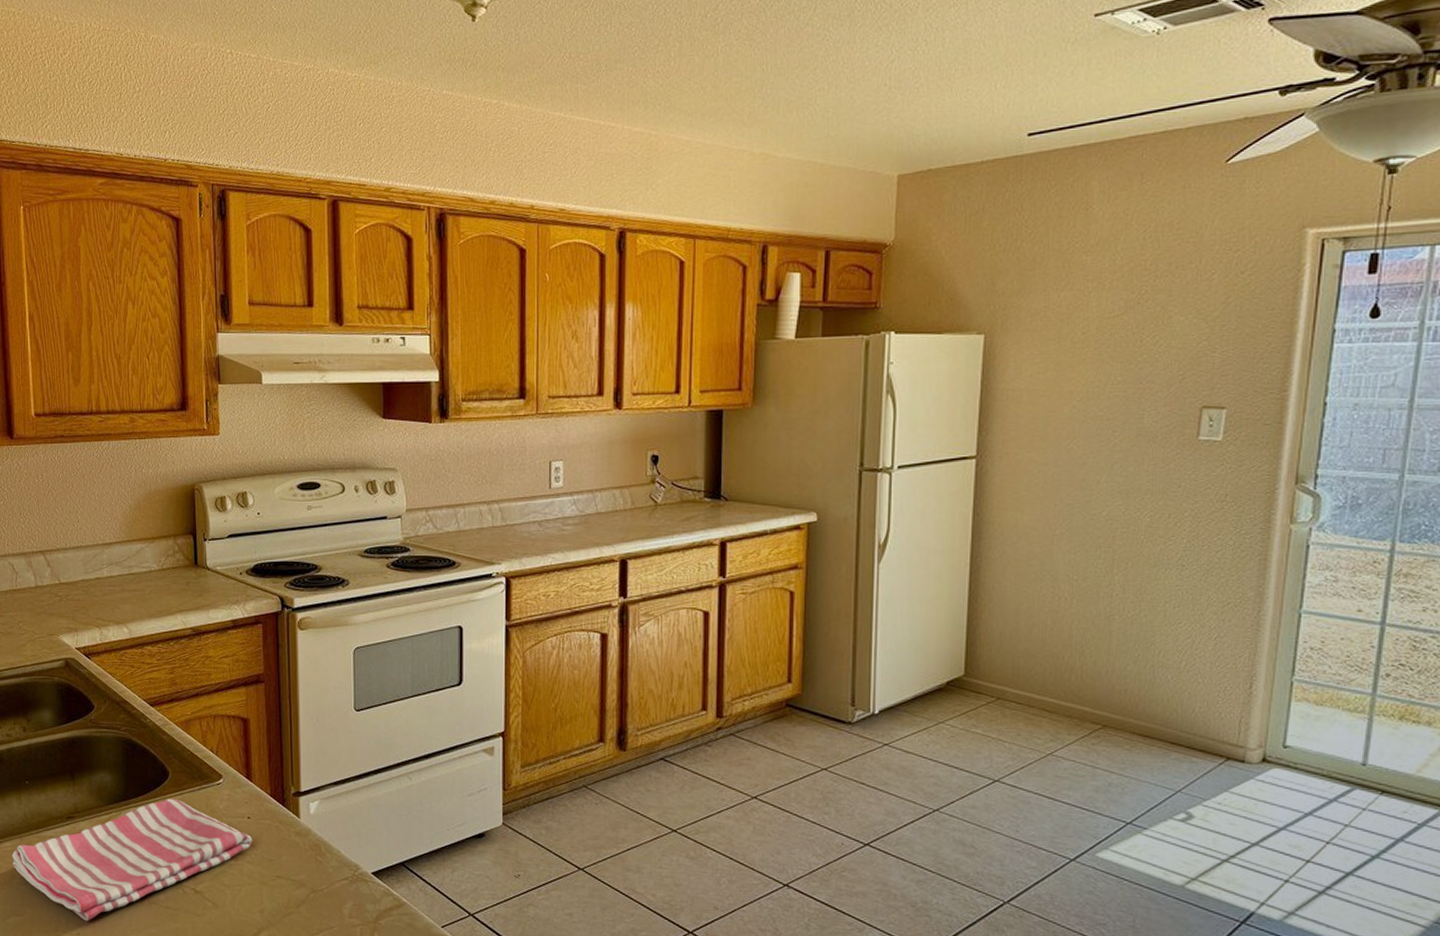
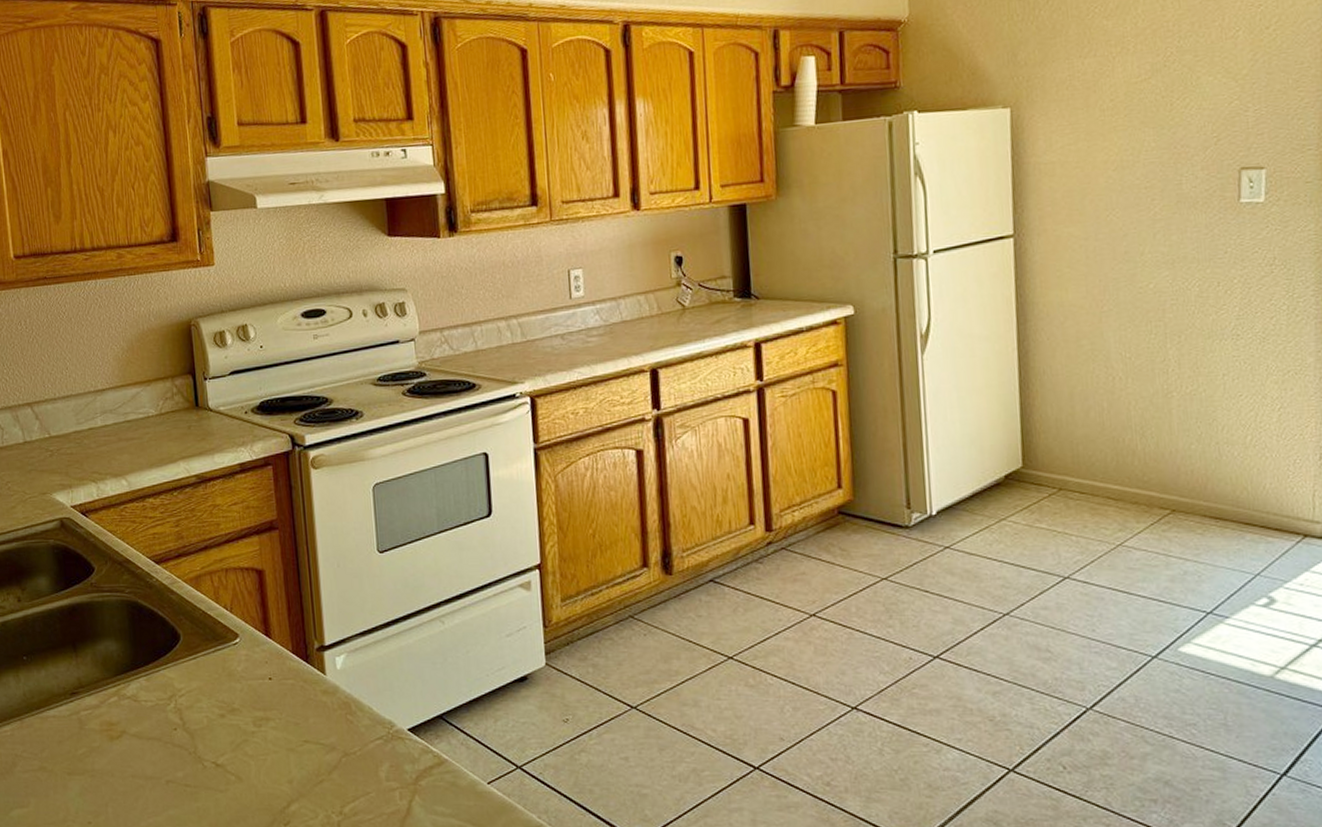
dish towel: present [11,798,253,921] -> none [11,664,276,808]

